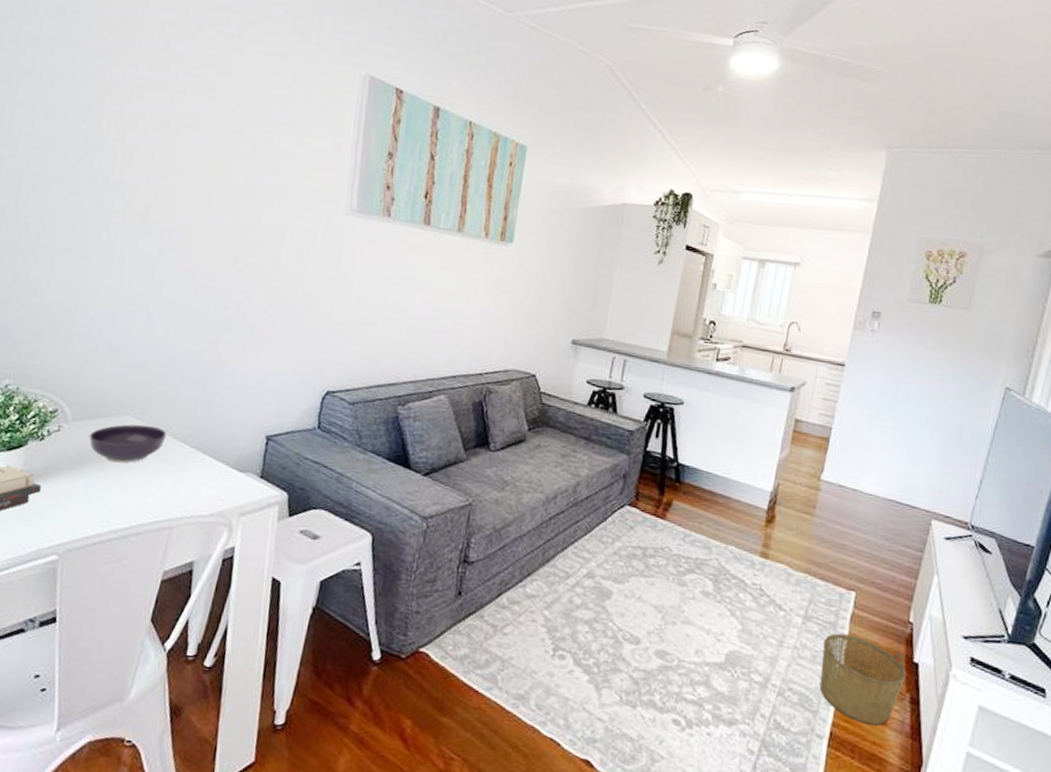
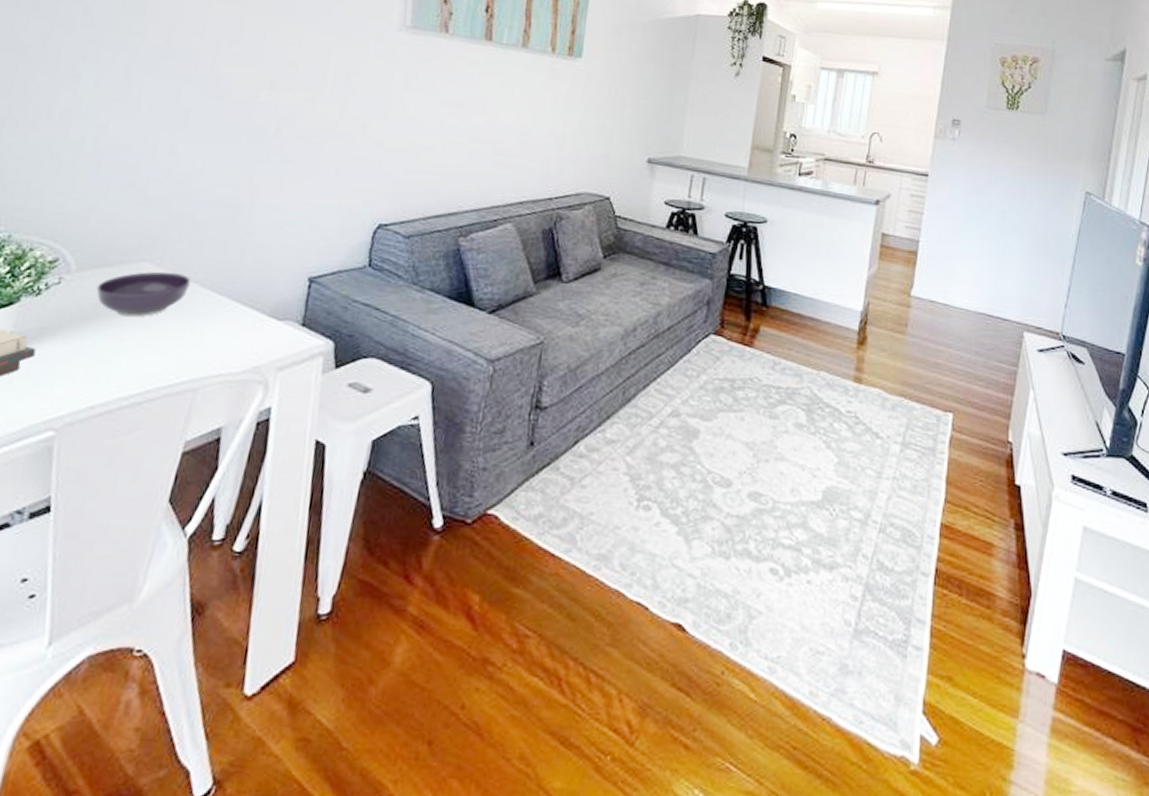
basket: present [819,633,906,726] -> none [922,459,1009,557]

